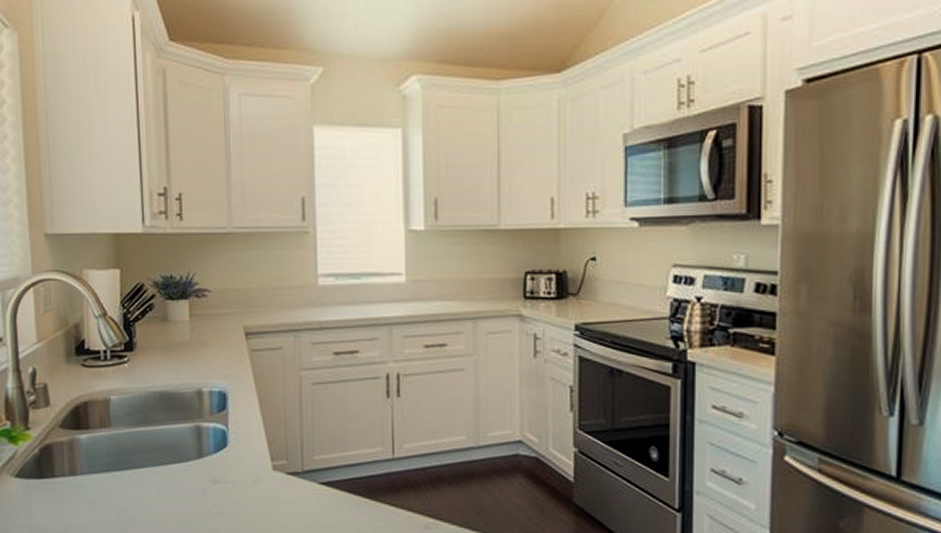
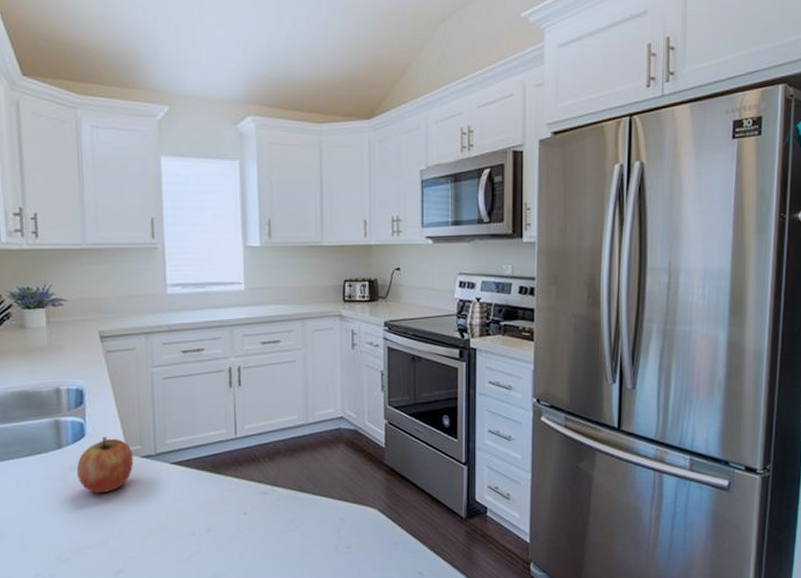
fruit: none [217,448,279,513] -> present [76,437,134,494]

